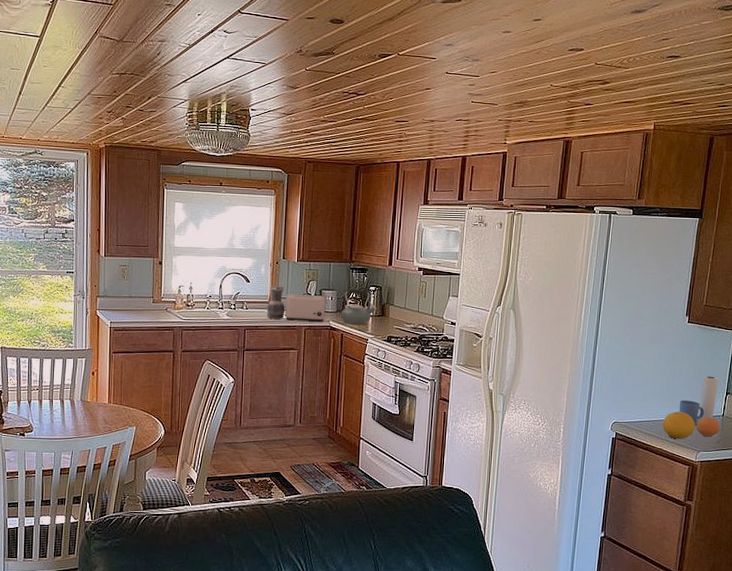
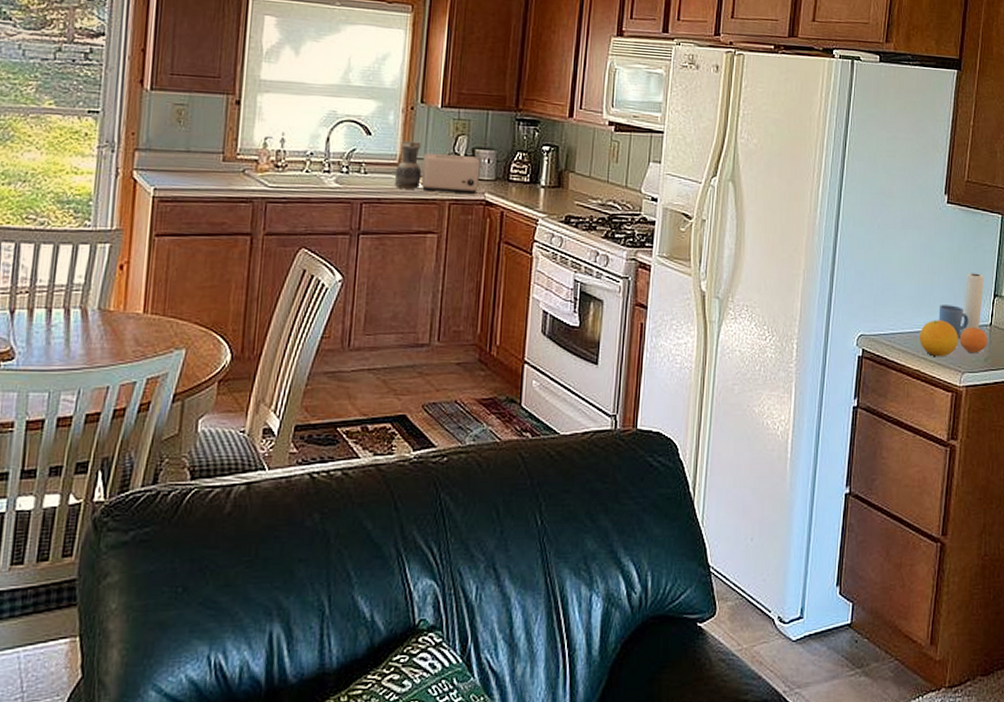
kettle: present [341,289,377,325] -> none [501,149,551,200]

